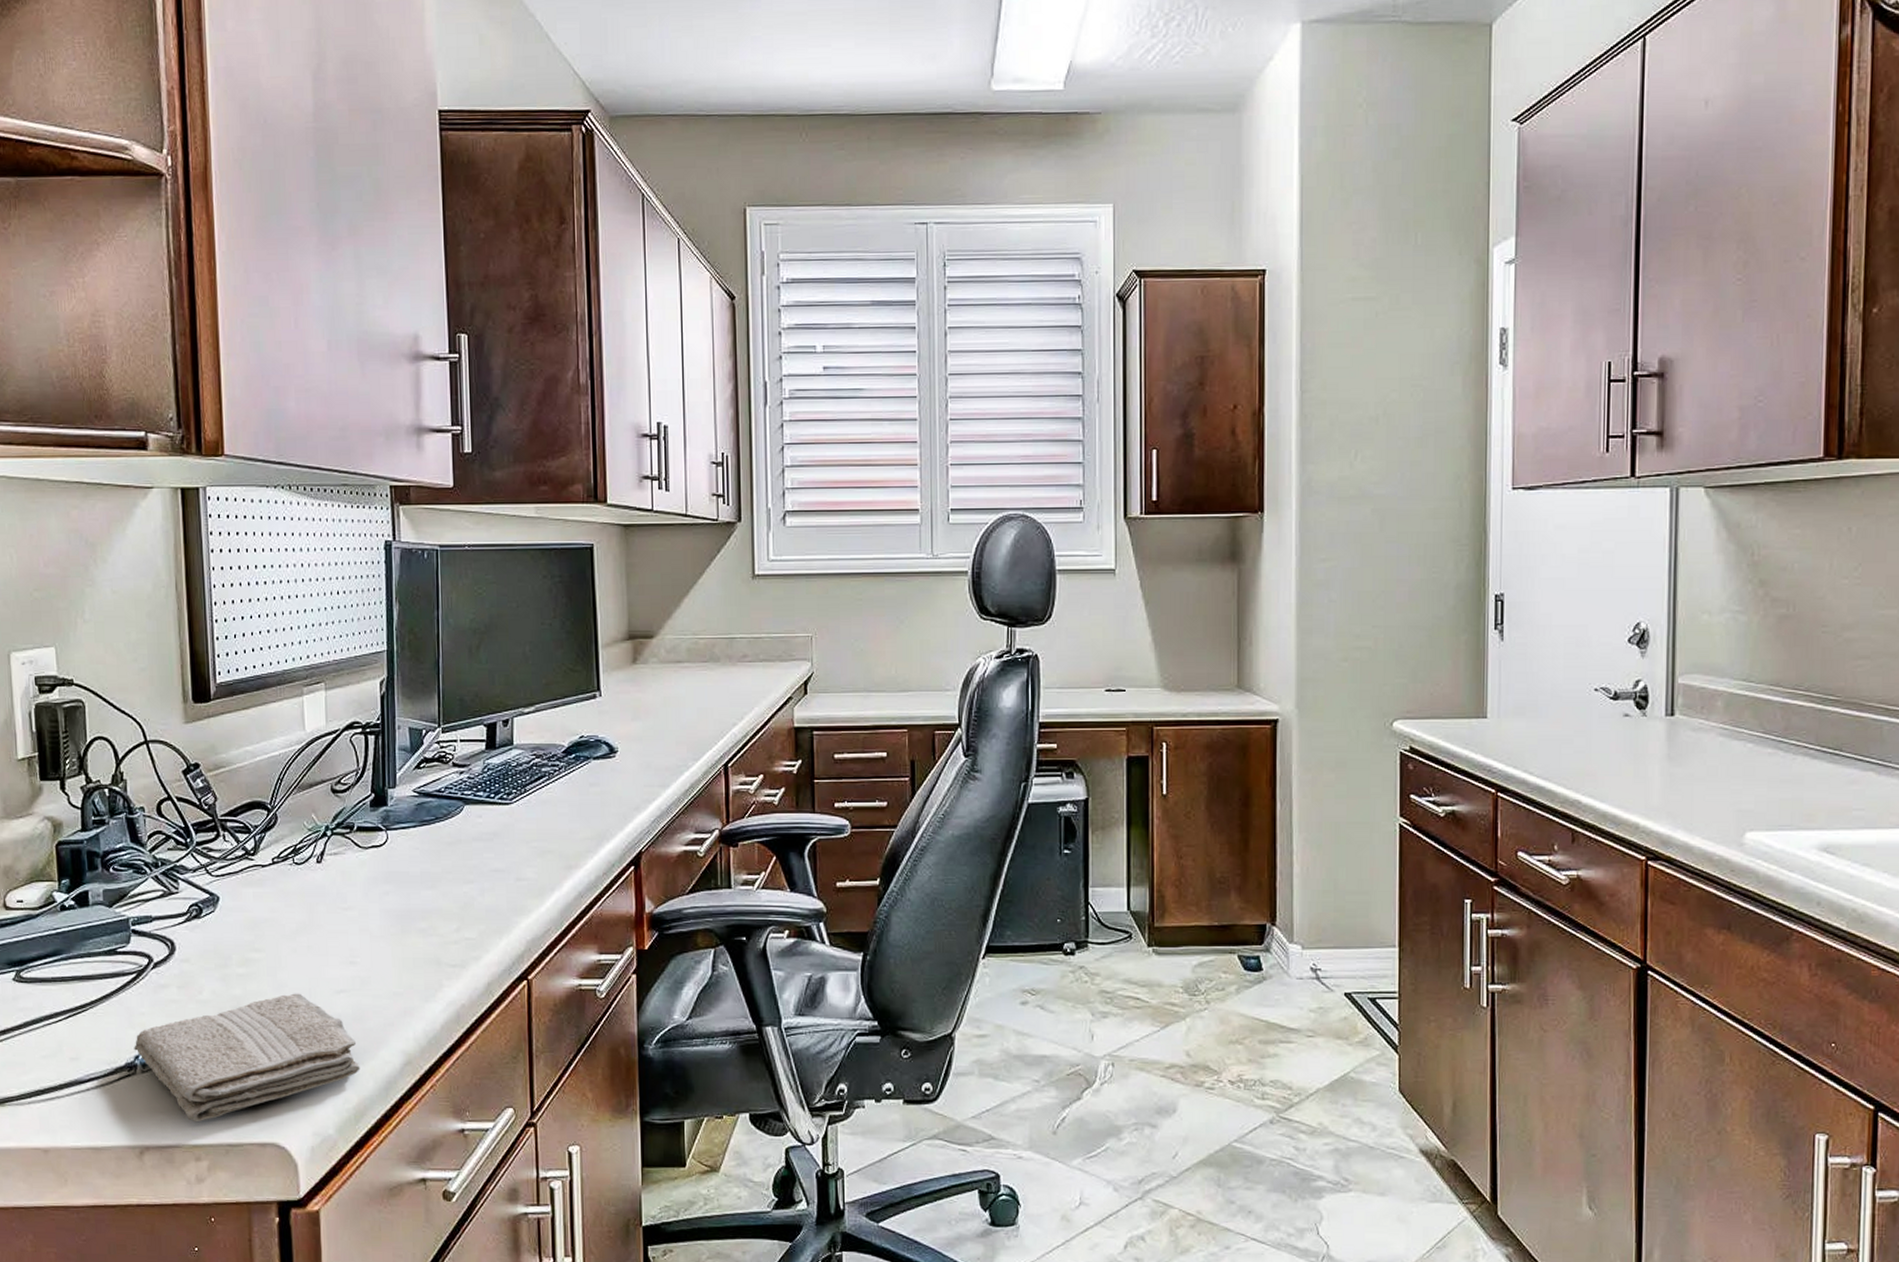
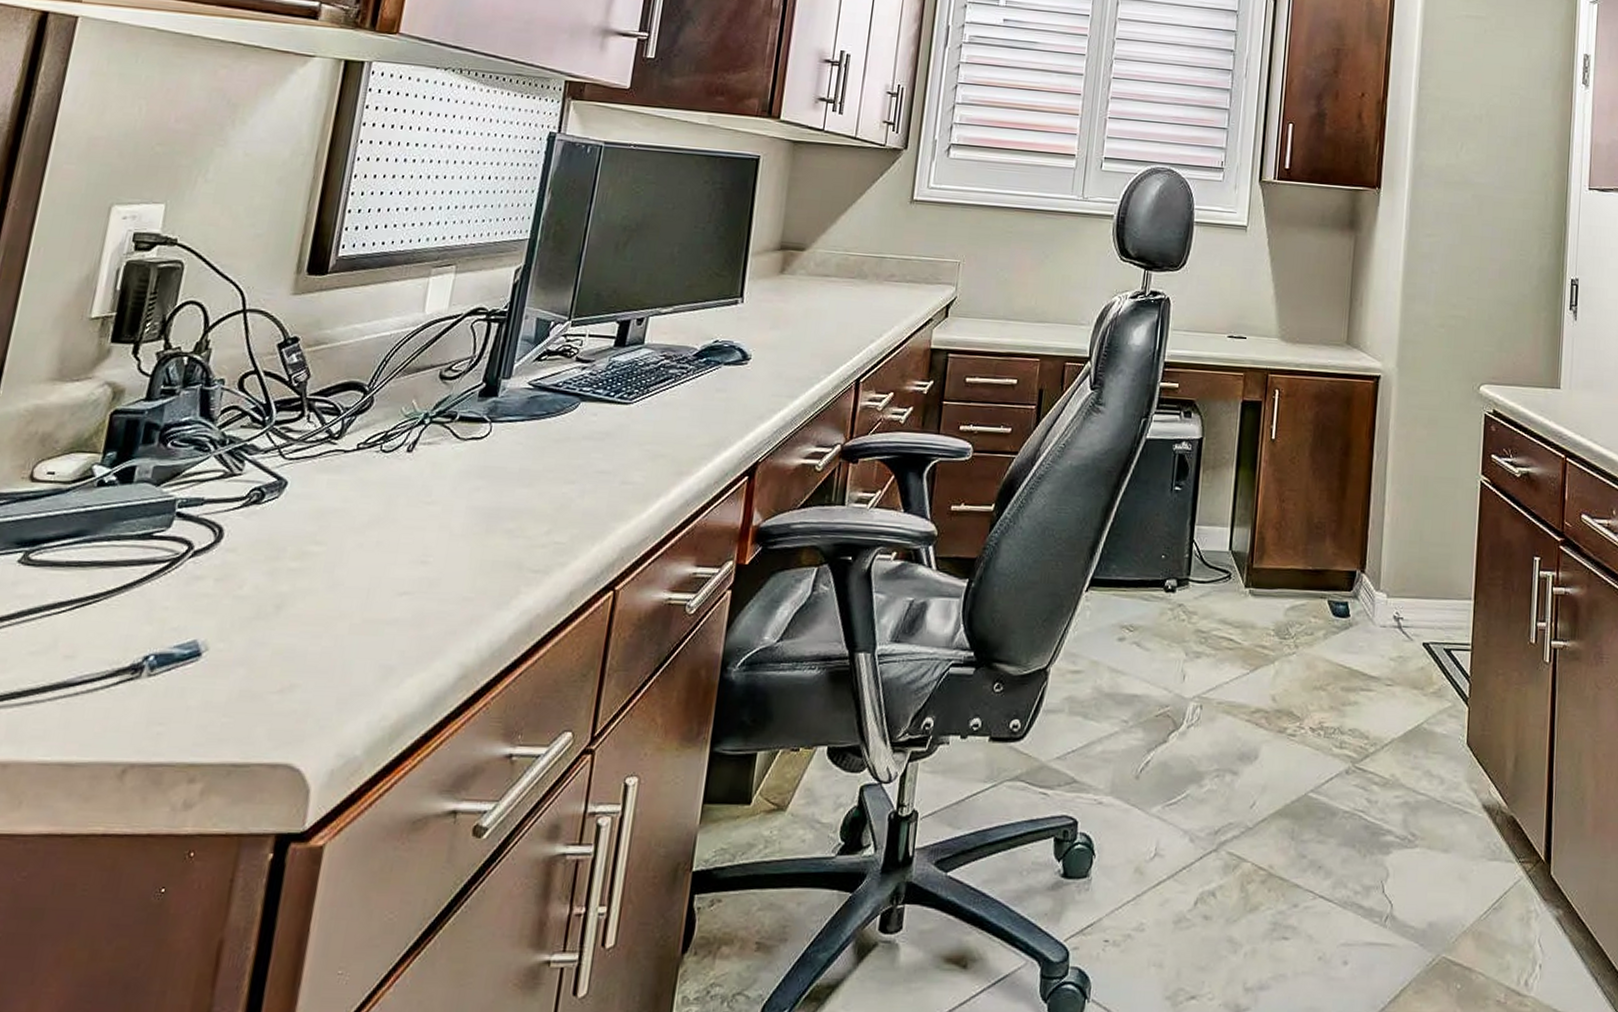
washcloth: present [134,993,360,1123] -> none [145,593,410,737]

